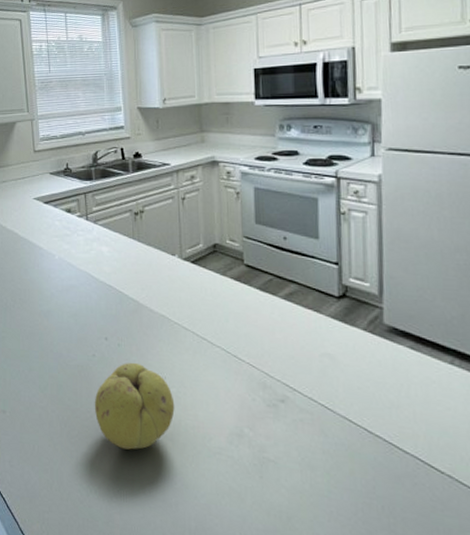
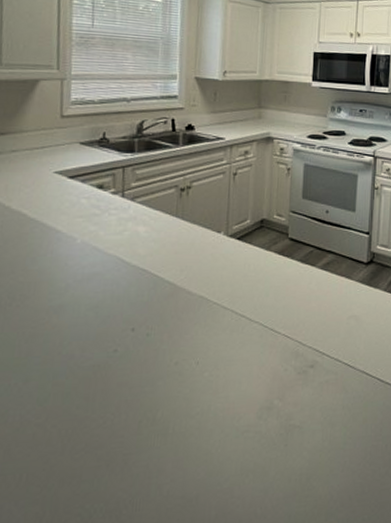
fruit: present [94,362,175,450] -> none [109,351,206,451]

